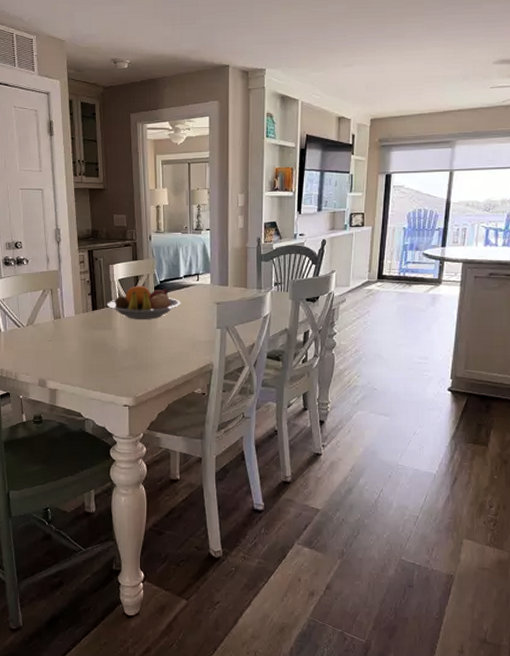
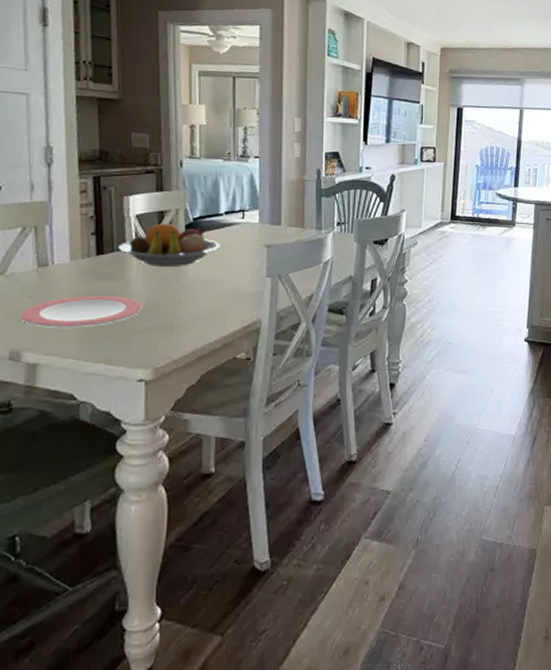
plate: none [44,340,125,364] -> present [20,295,143,328]

